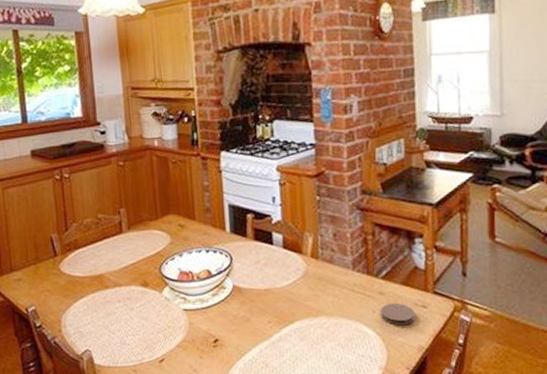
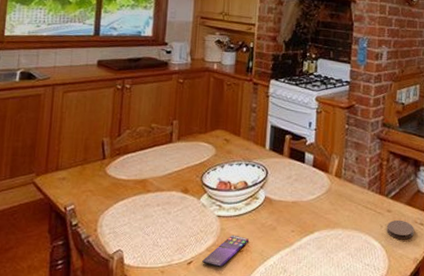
smartphone: none [174,329,221,365] -> present [202,235,249,268]

